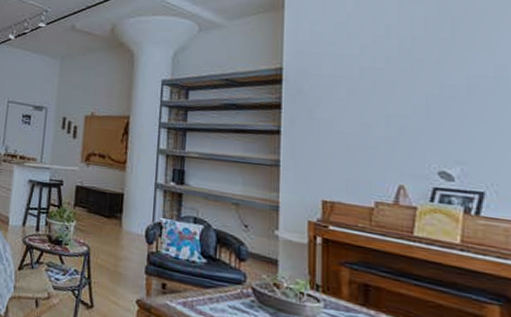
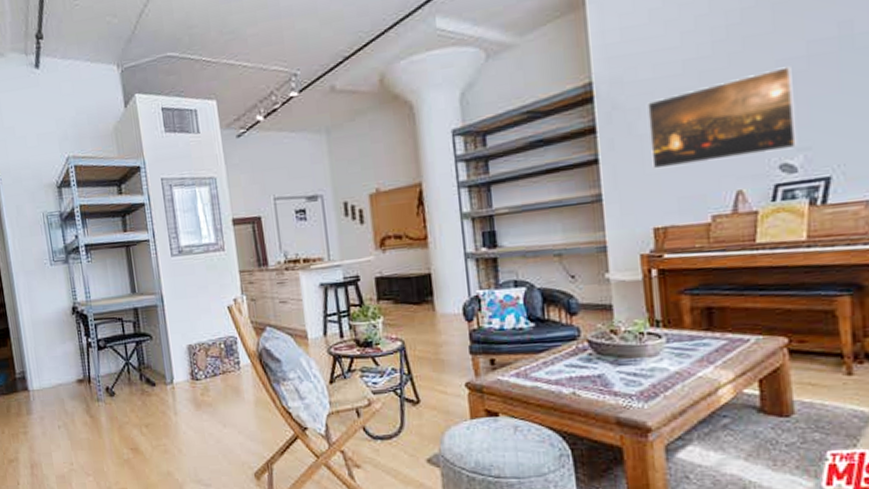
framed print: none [326,91,456,161] -> present [647,66,798,170]

